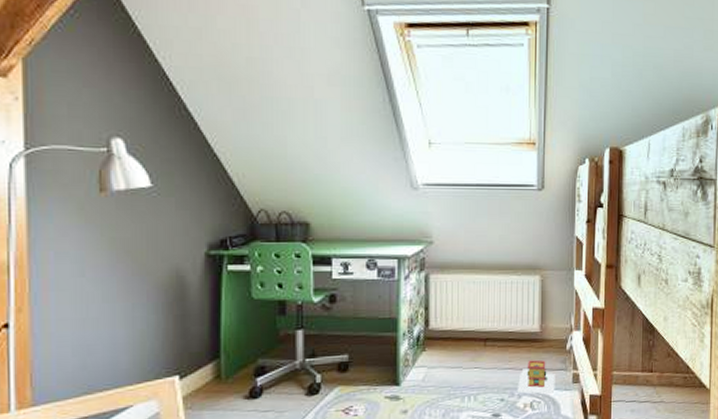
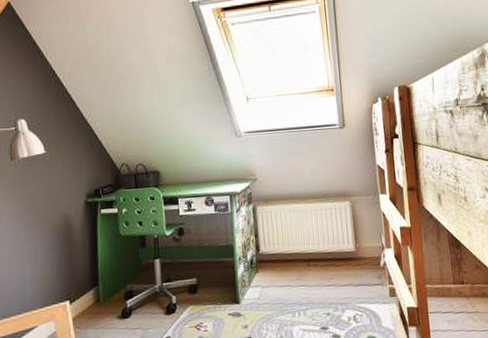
toy house: present [517,359,555,395] -> none [340,276,375,308]

